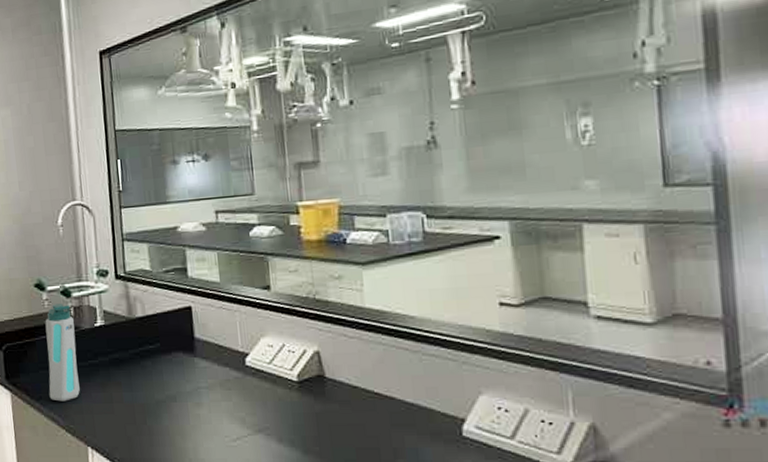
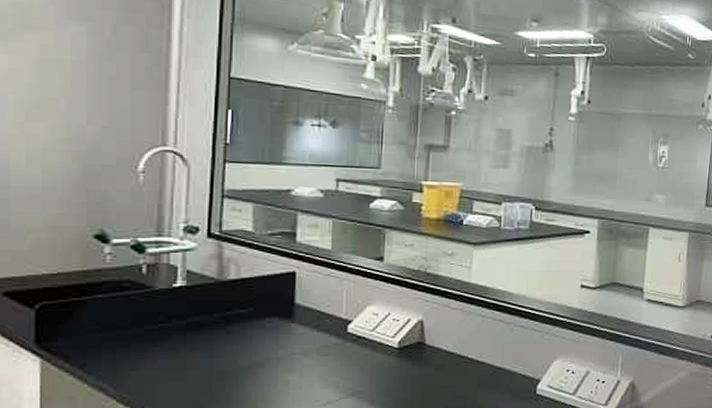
water bottle: present [45,304,80,402] -> none [98,259,145,369]

